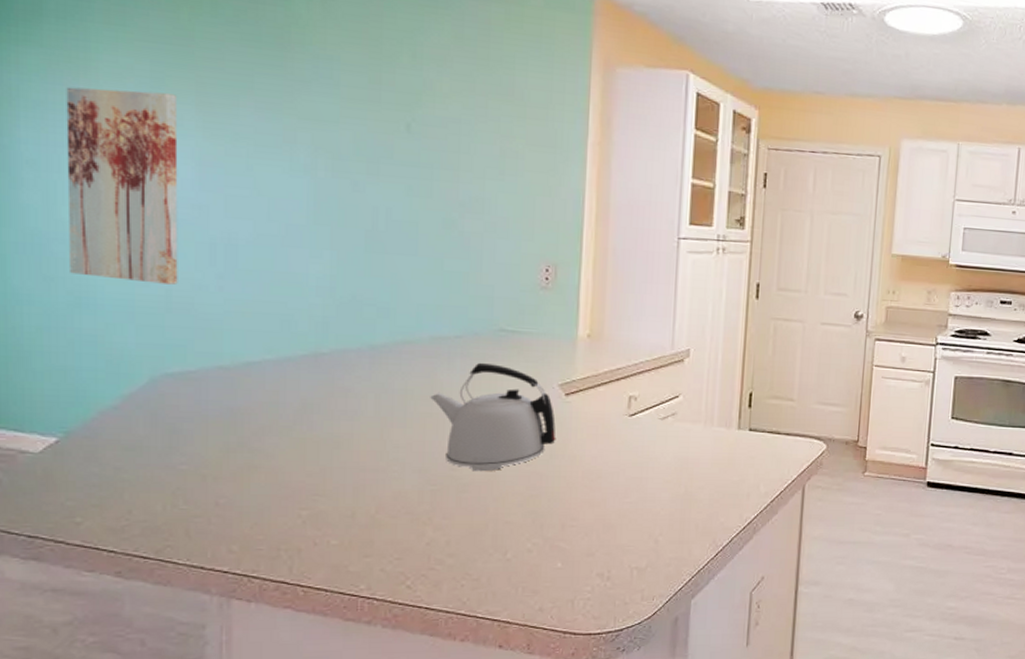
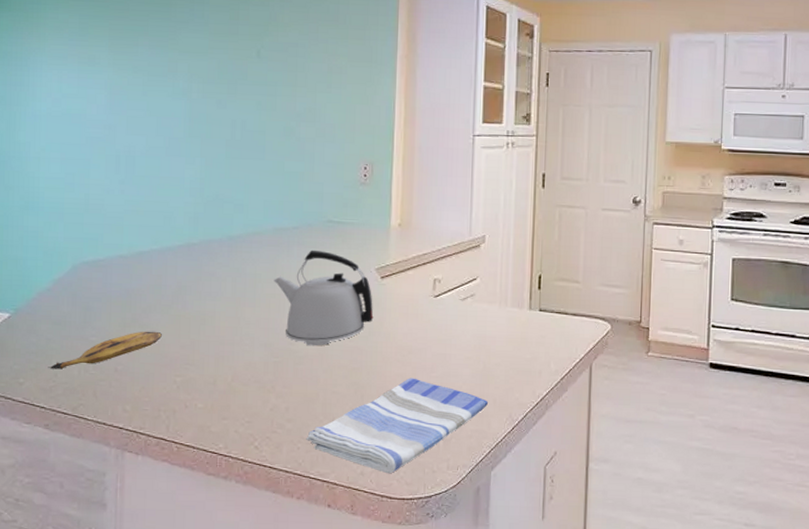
wall art: present [66,86,178,285] -> none [22,39,96,190]
banana: none [117,457,282,505] -> present [48,331,163,369]
dish towel: none [472,504,690,609] -> present [306,378,489,474]

